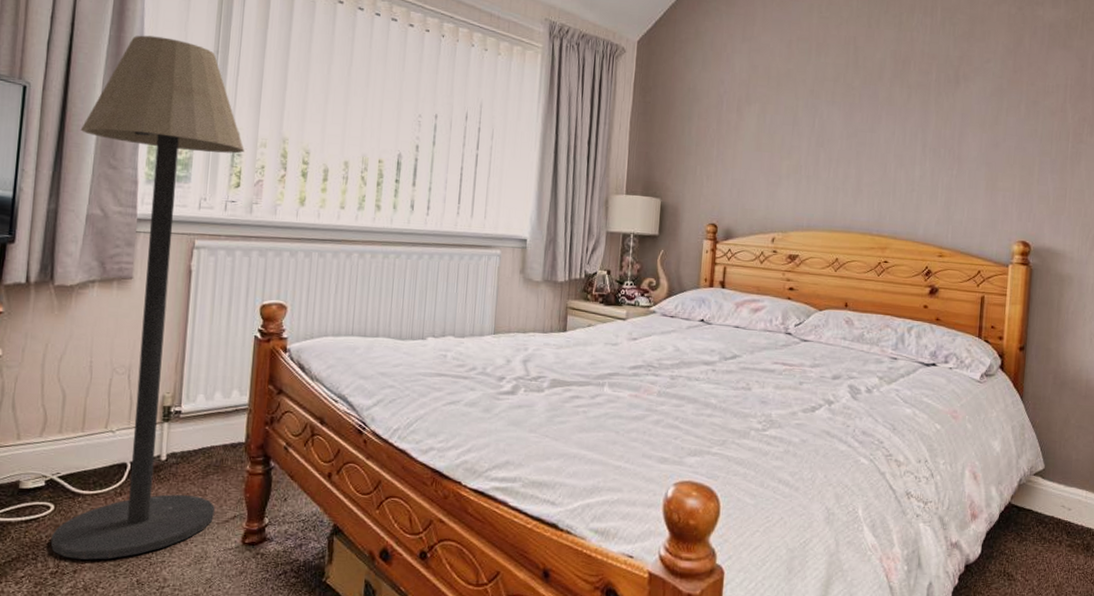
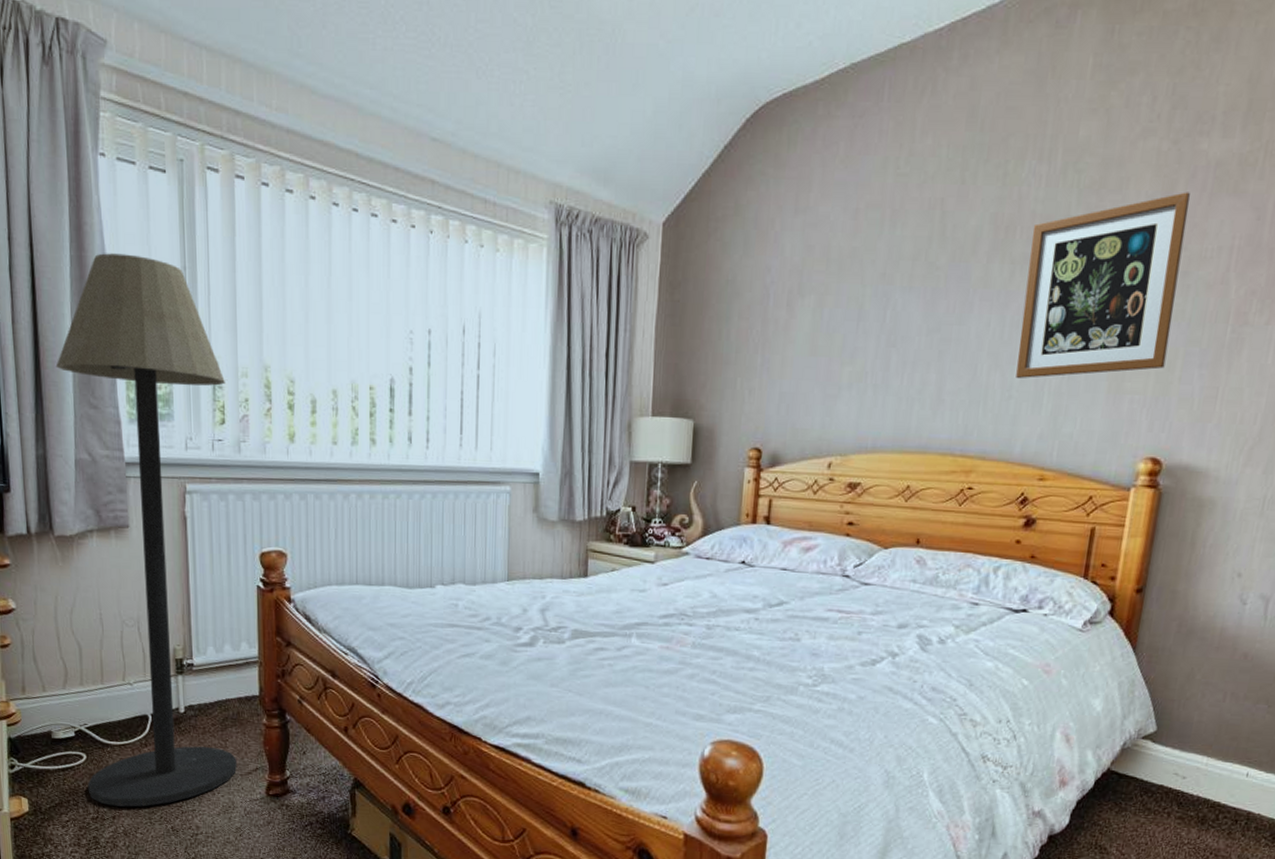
wall art: none [916,44,1034,176] -> present [1016,192,1191,379]

